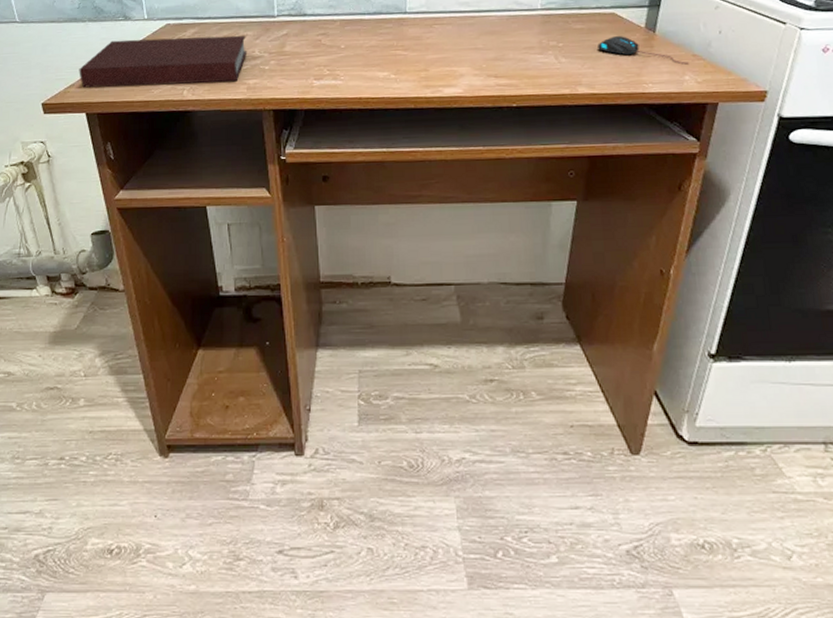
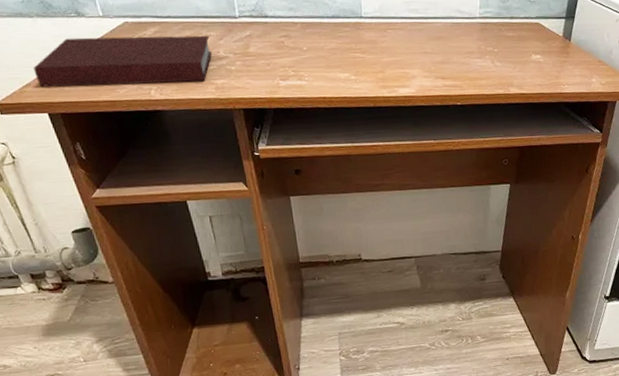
mouse: present [597,36,689,65] -> none [525,43,596,69]

